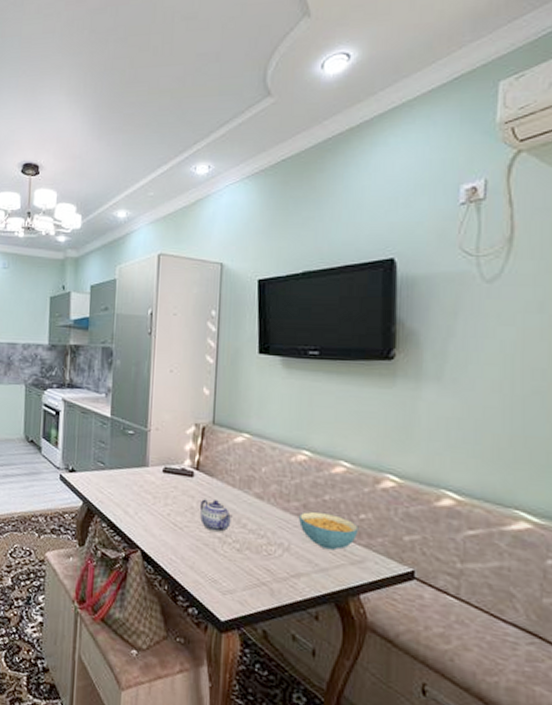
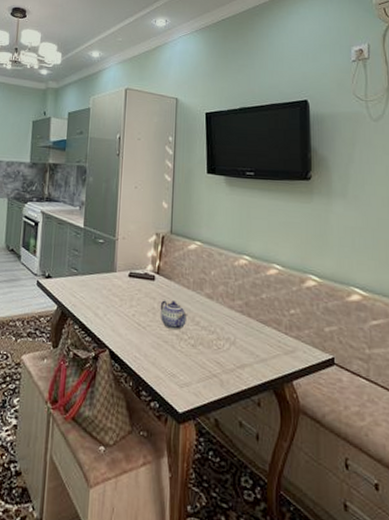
cereal bowl: present [299,512,359,551] -> none [243,309,290,343]

